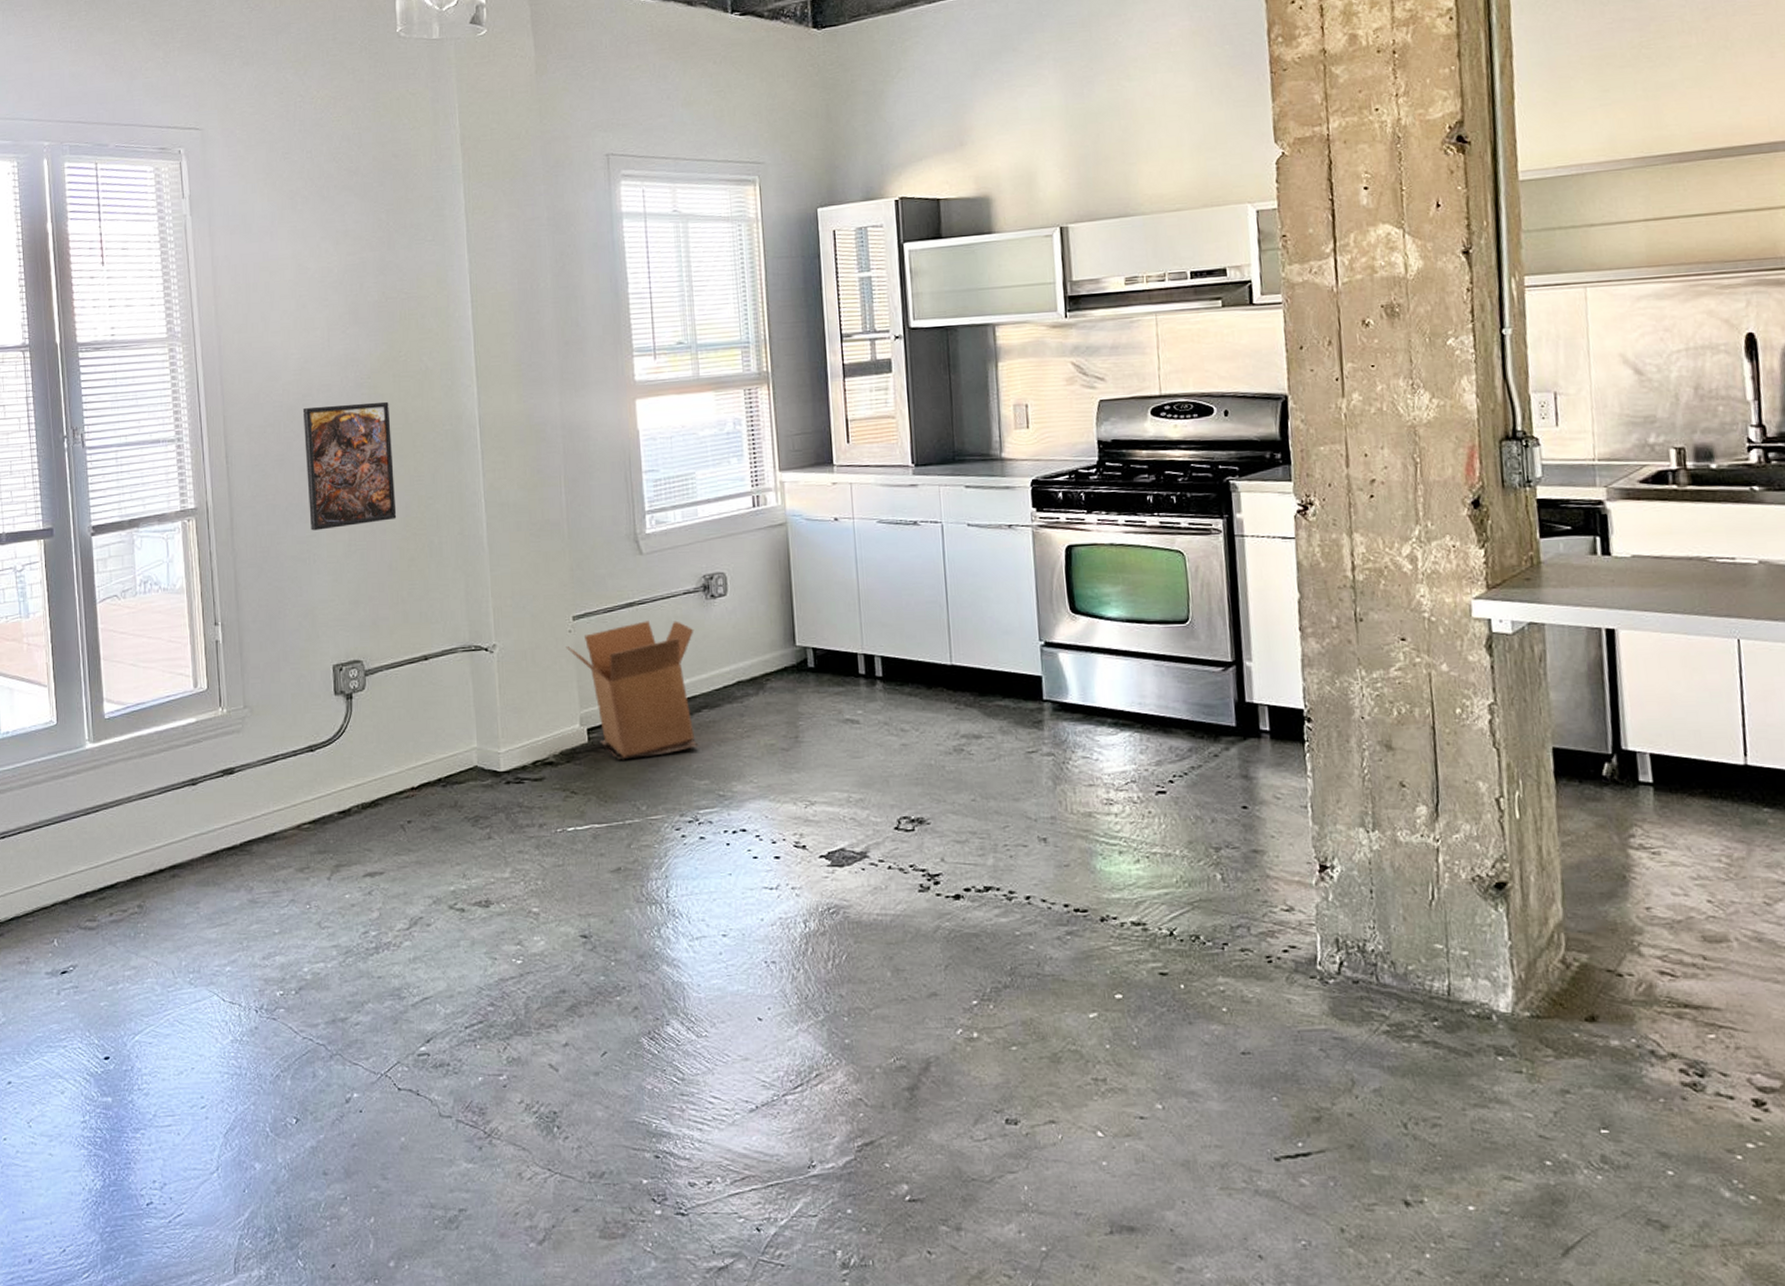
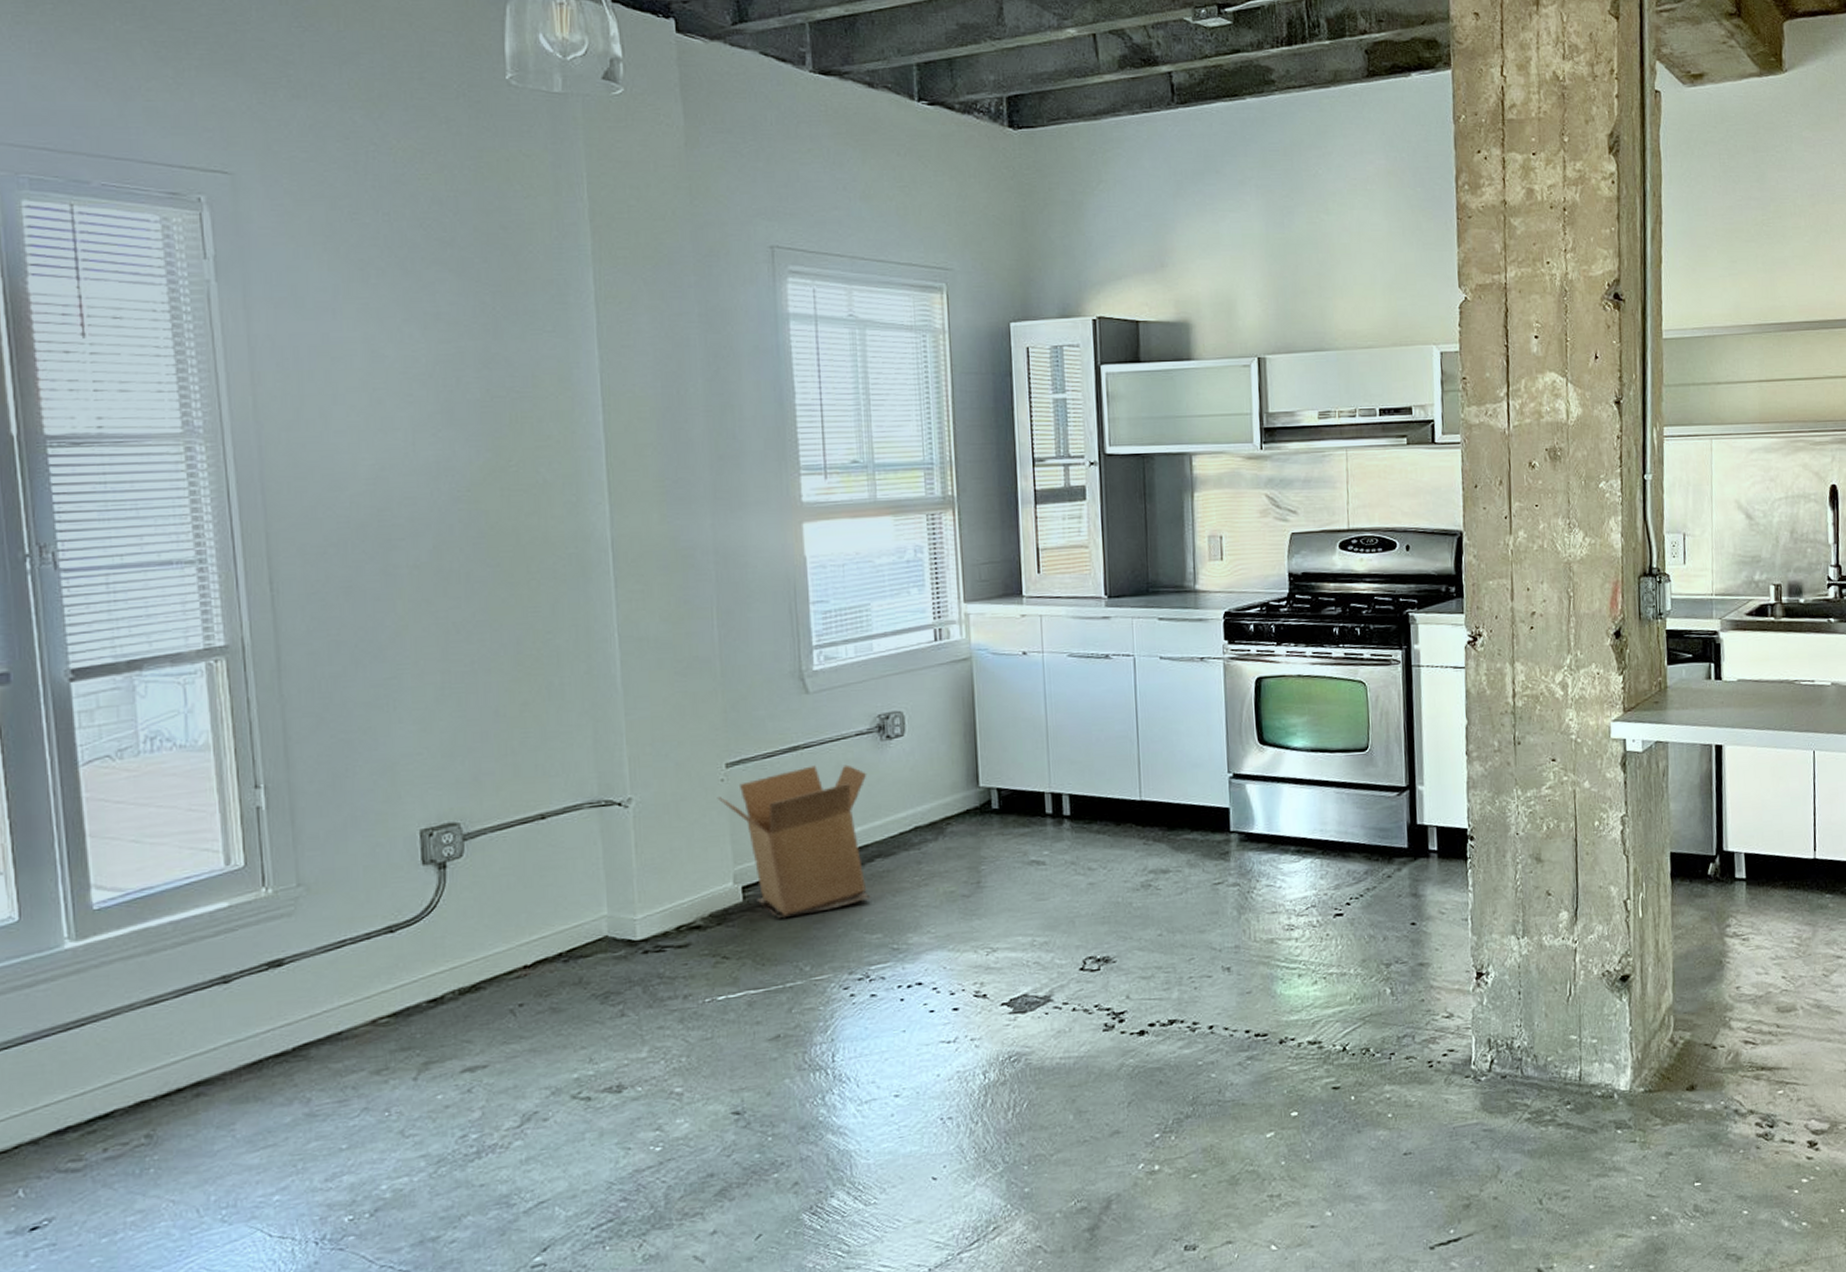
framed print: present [302,401,397,531] -> none [378,519,505,672]

